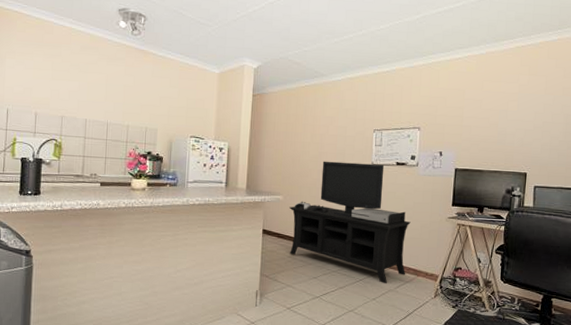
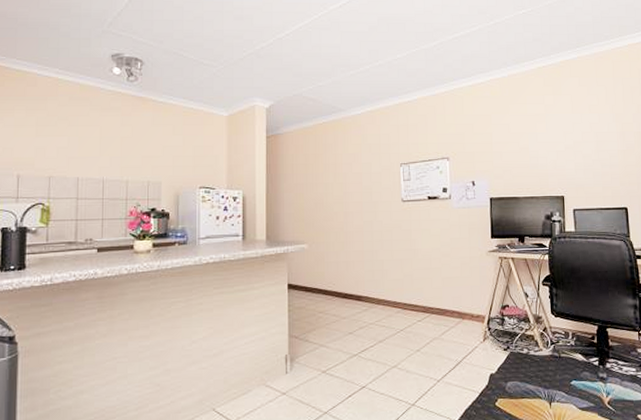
media console: present [289,161,411,284] -> none [316,200,450,332]

